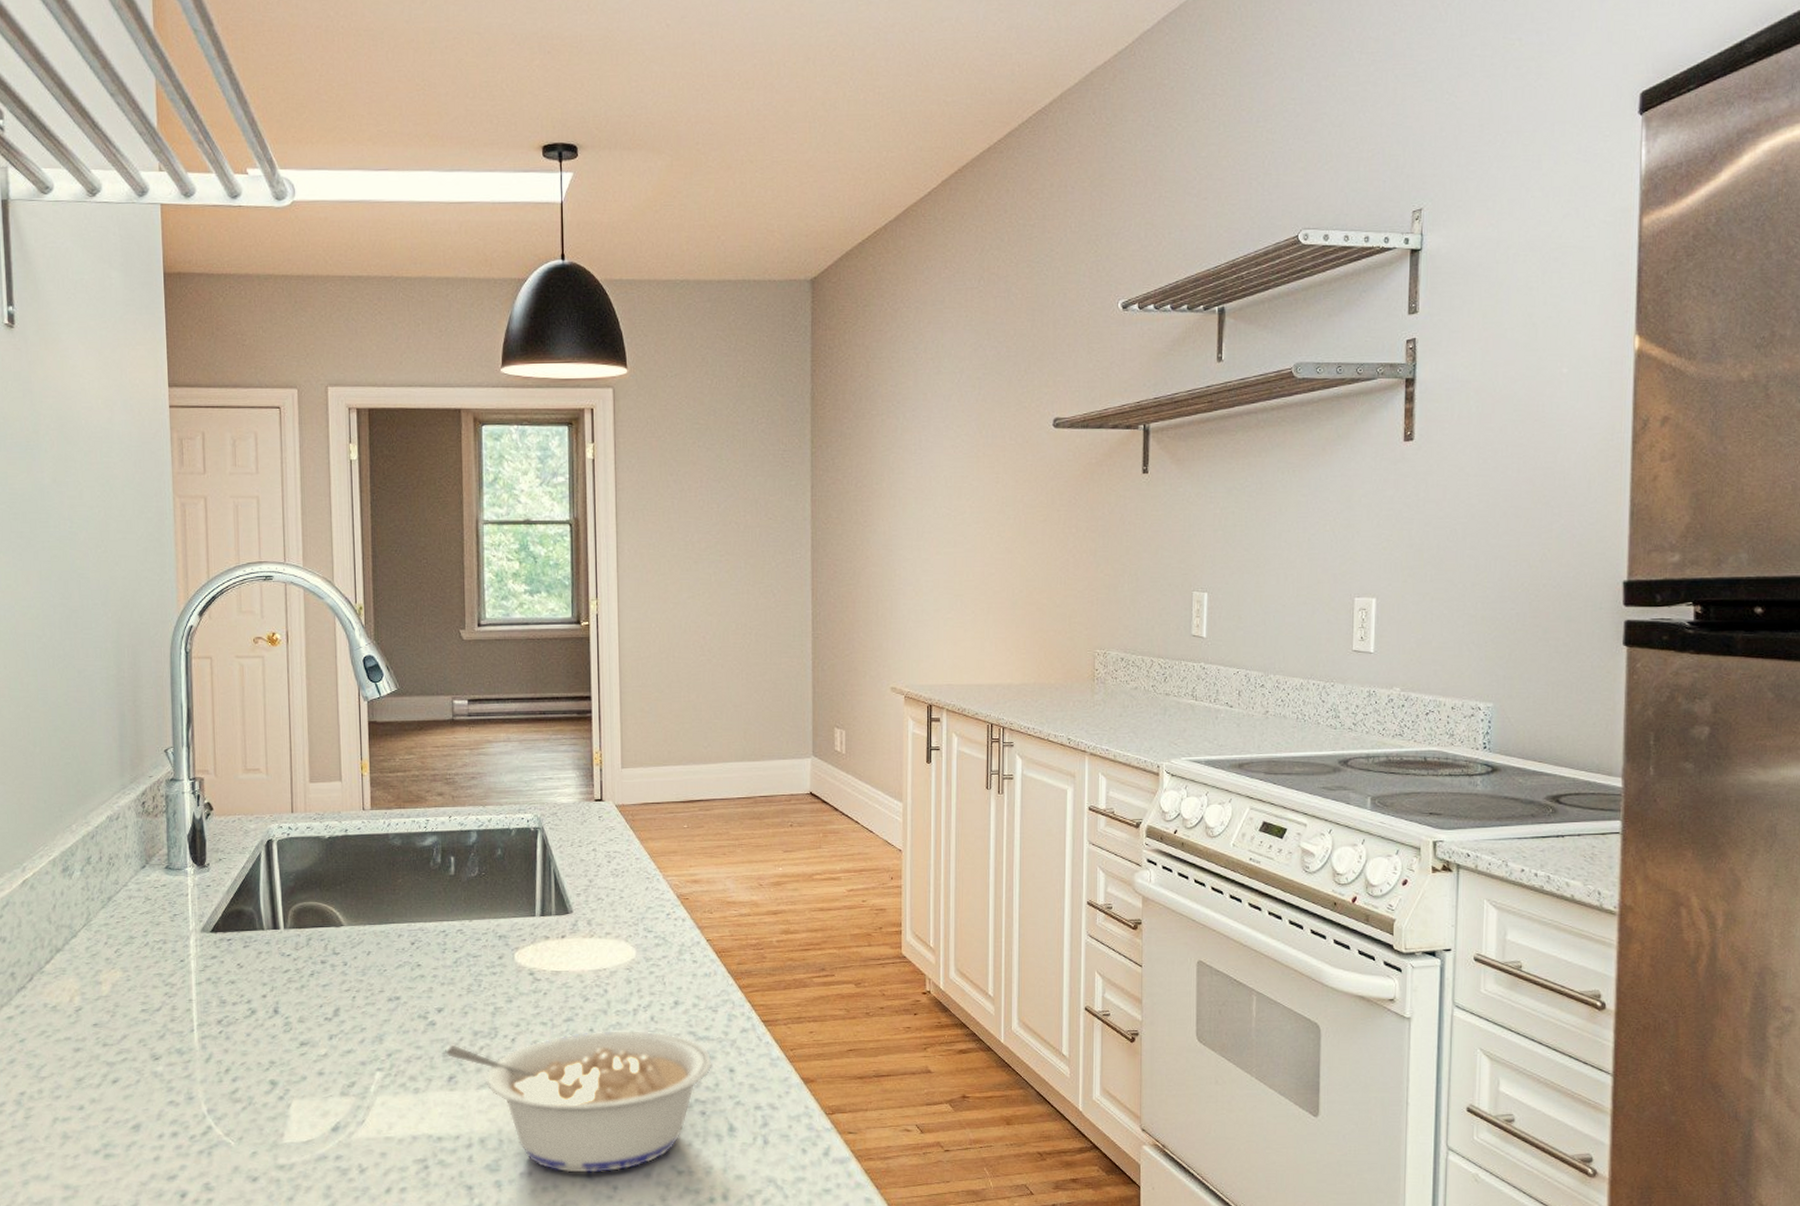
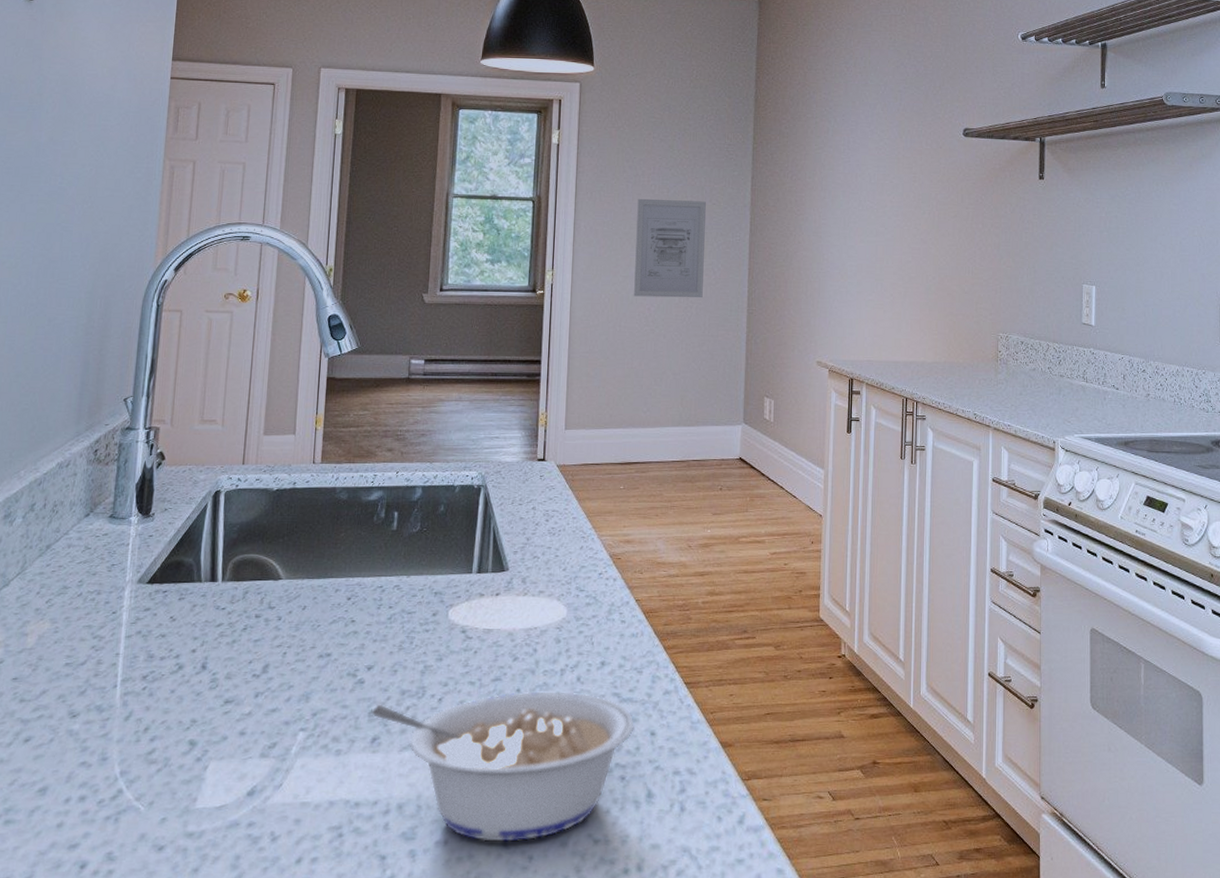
wall art: none [685,515,762,625] -> present [634,198,706,298]

